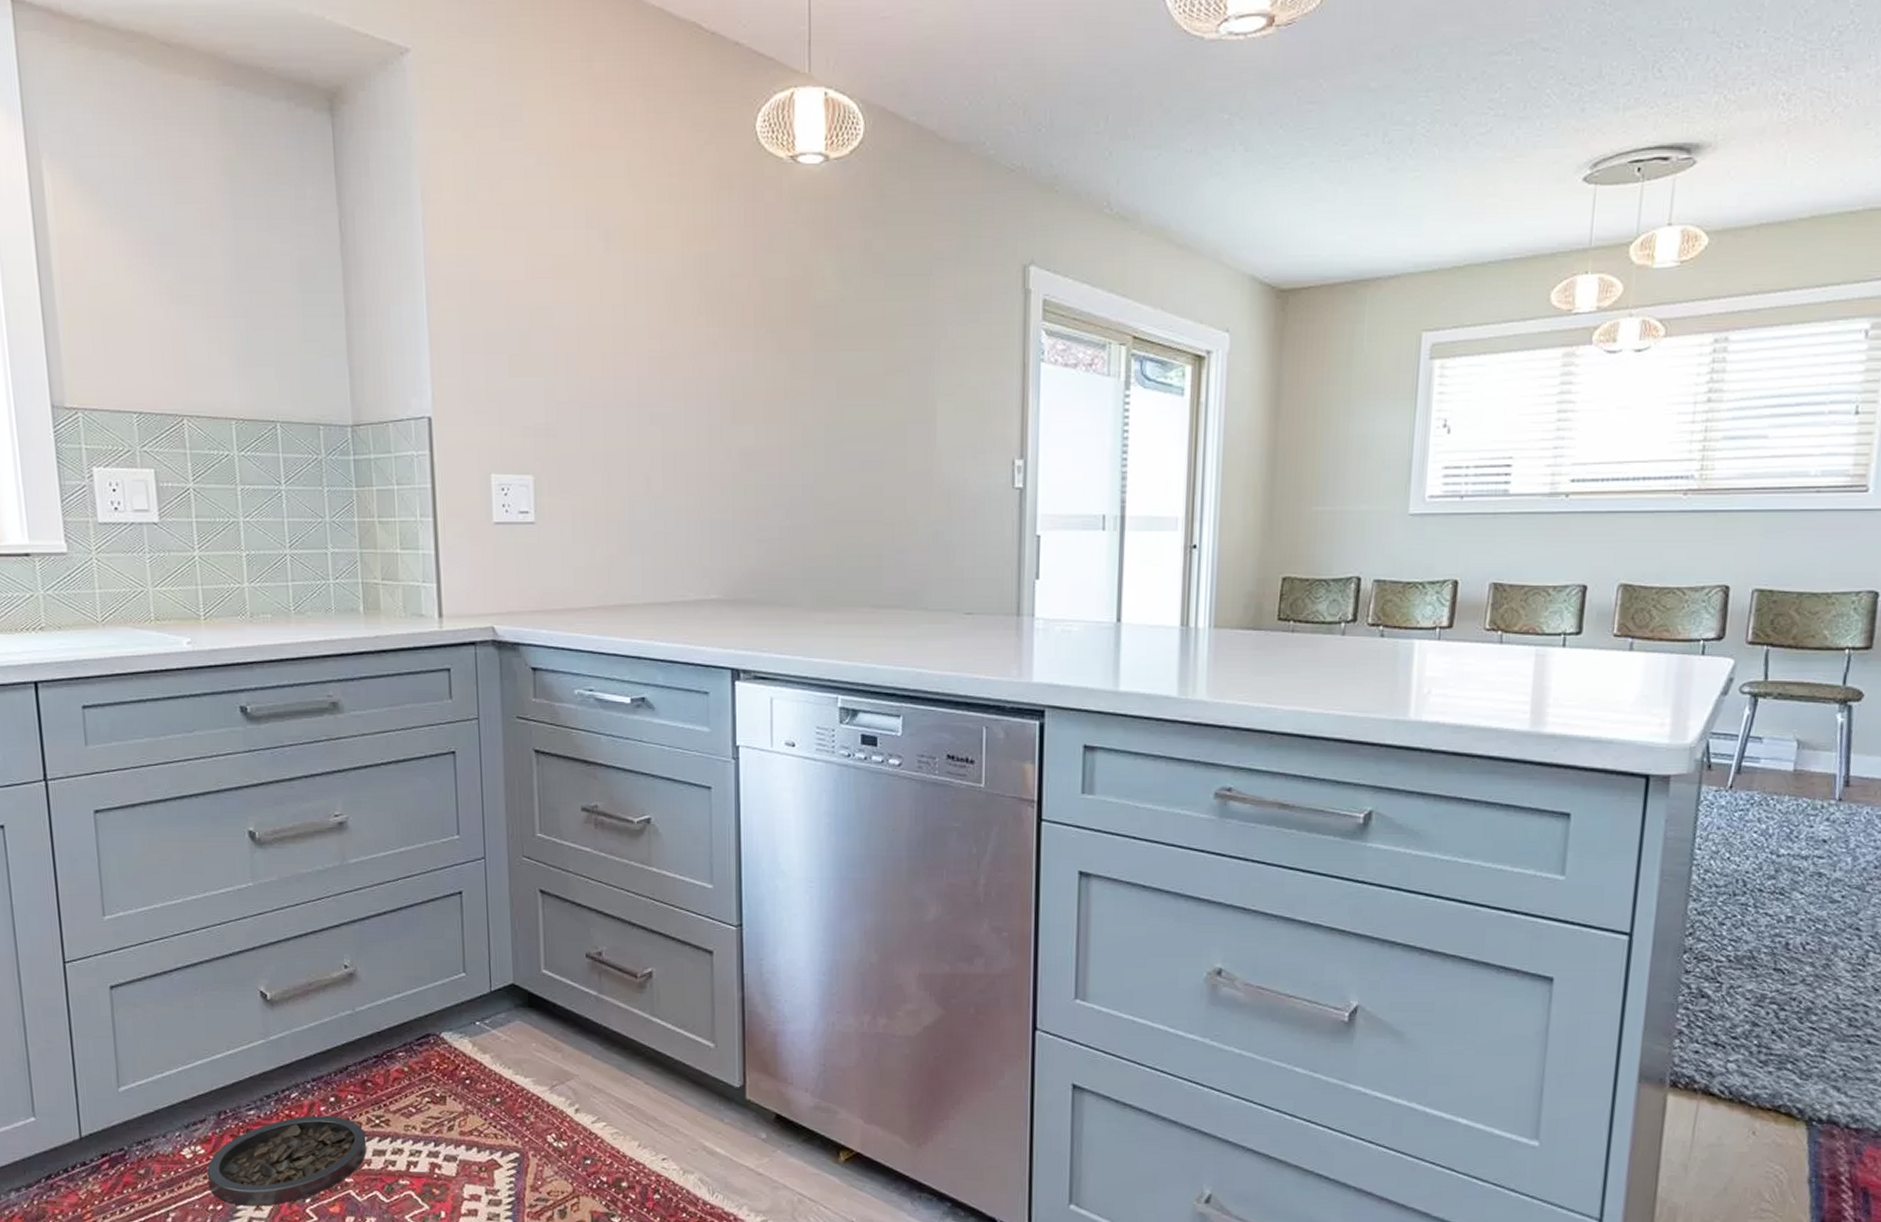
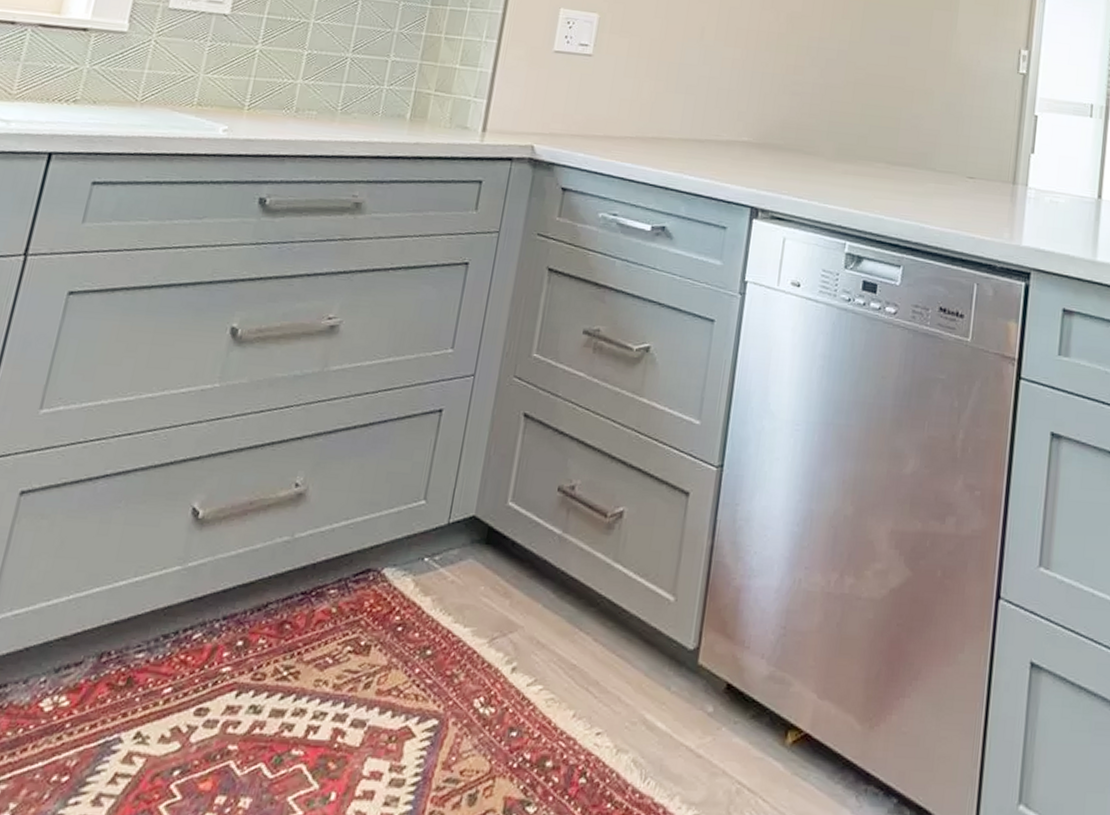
pet bowl: present [207,1116,367,1206] -> none [59,663,268,779]

